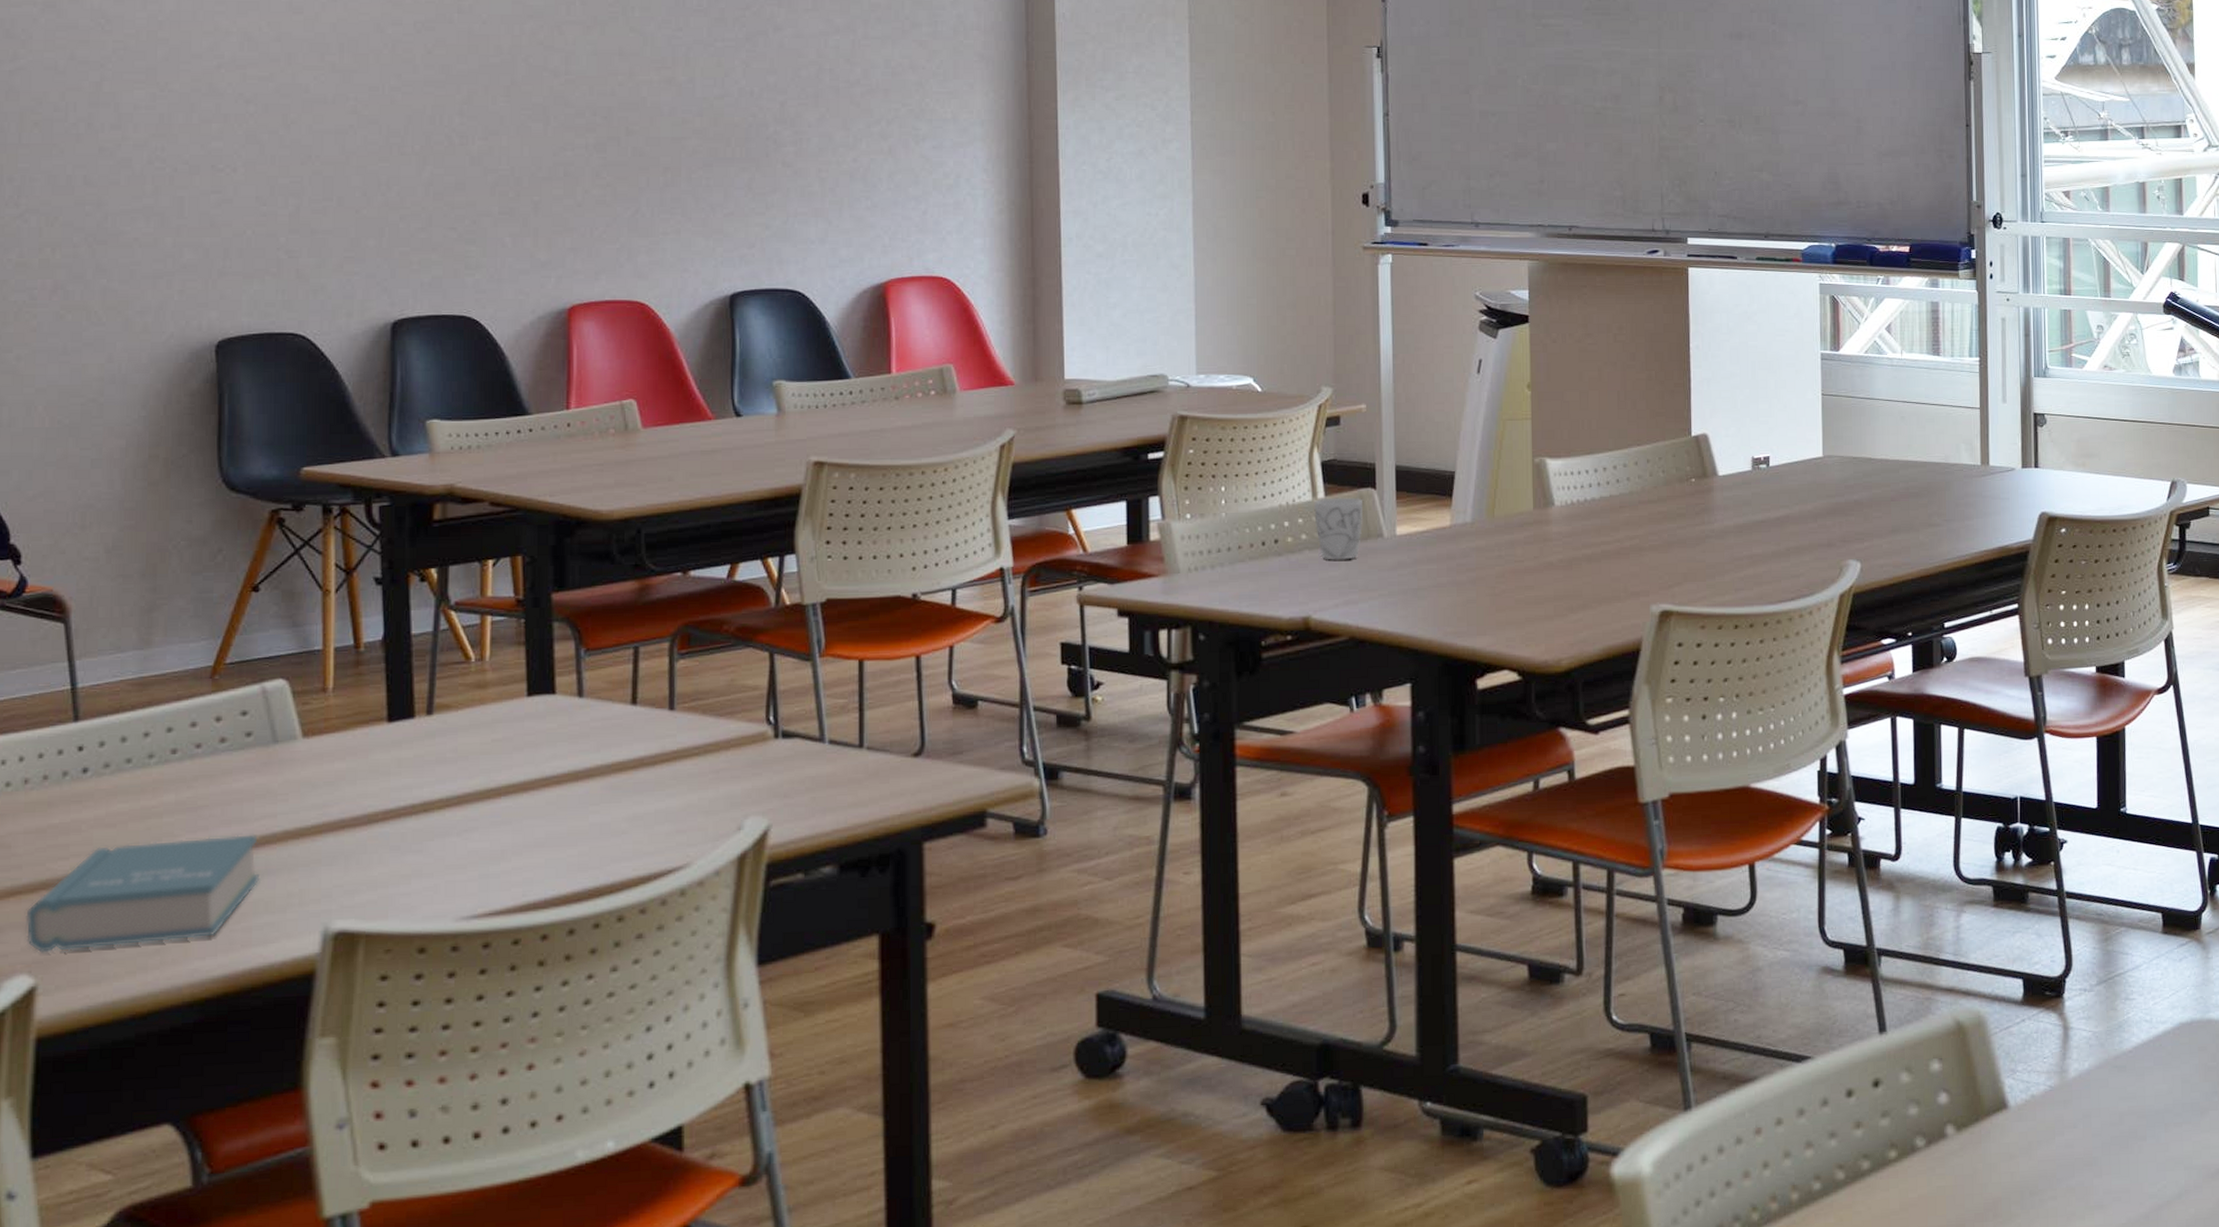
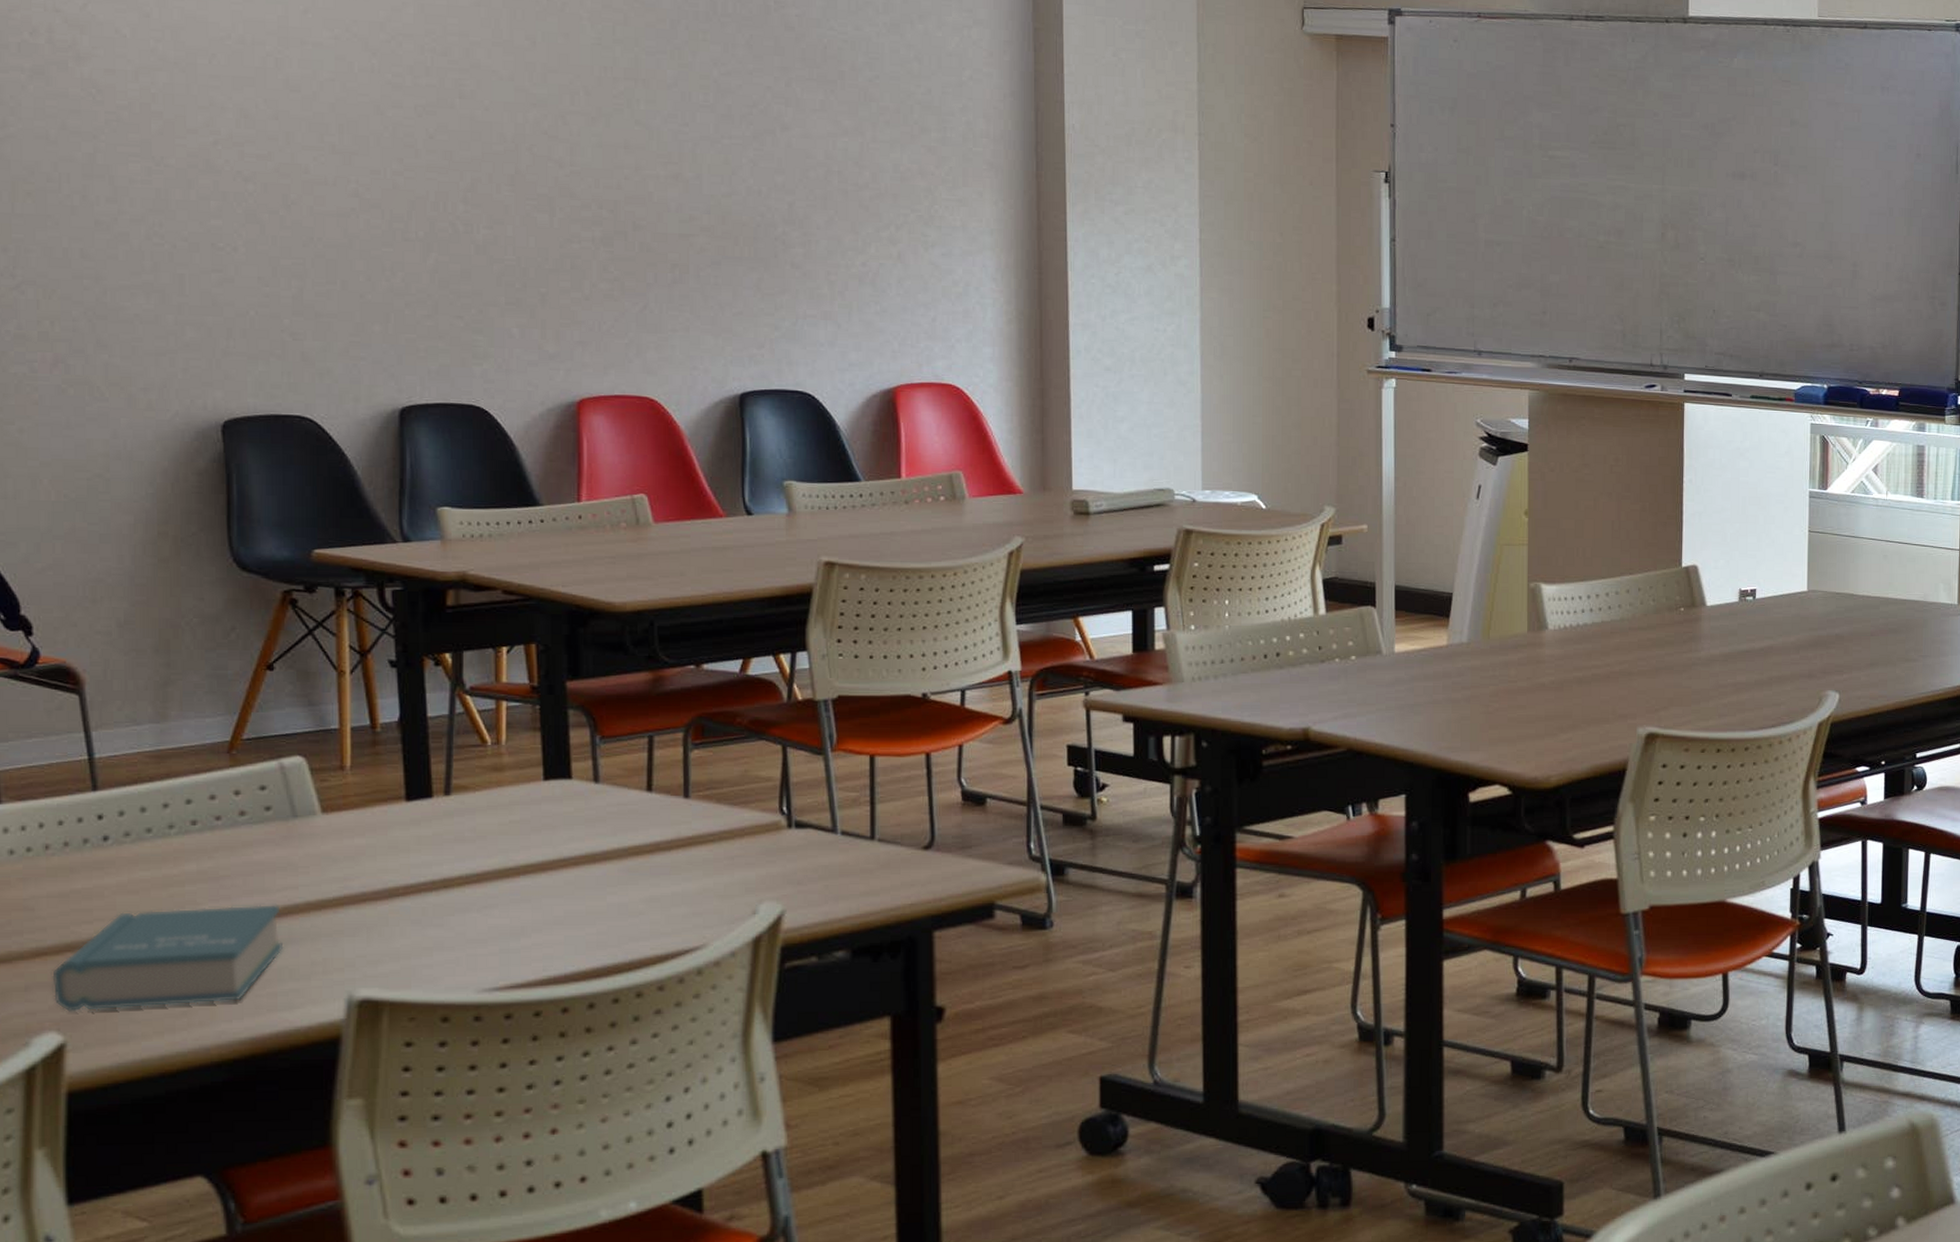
mug: present [1313,497,1364,560] -> none [1314,614,1363,675]

